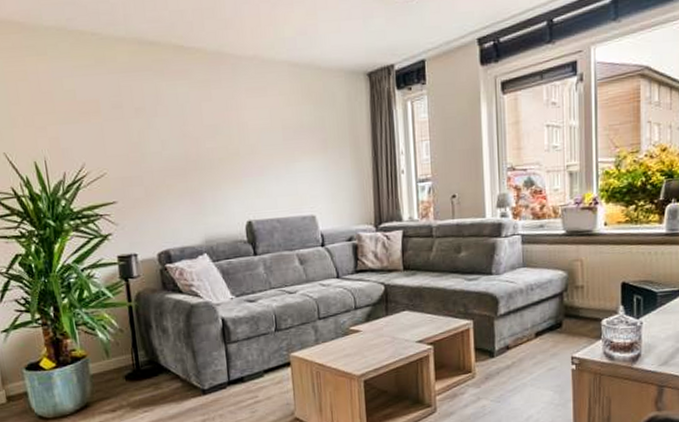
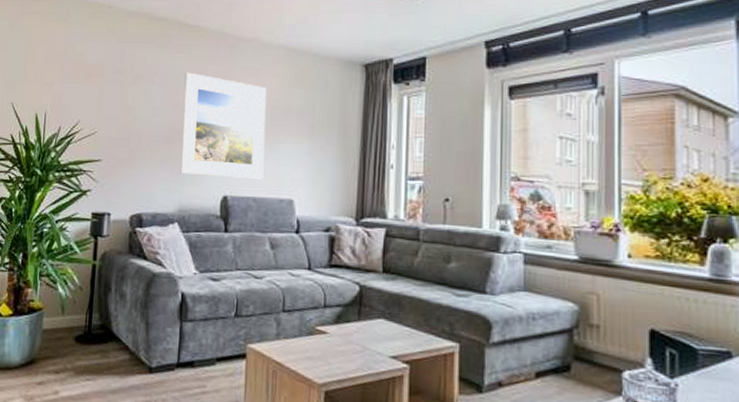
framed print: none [188,99,284,205] -> present [179,72,267,179]

